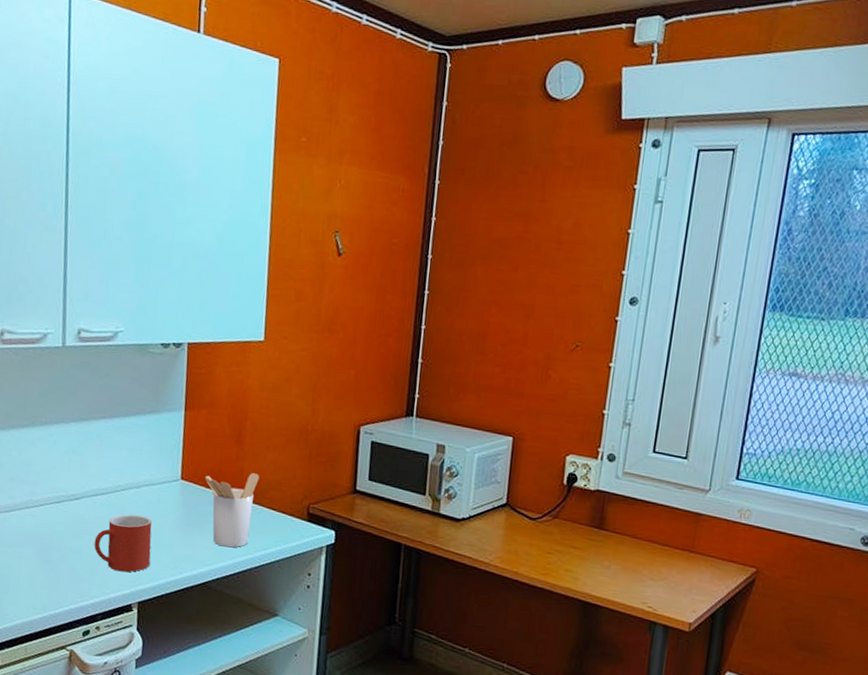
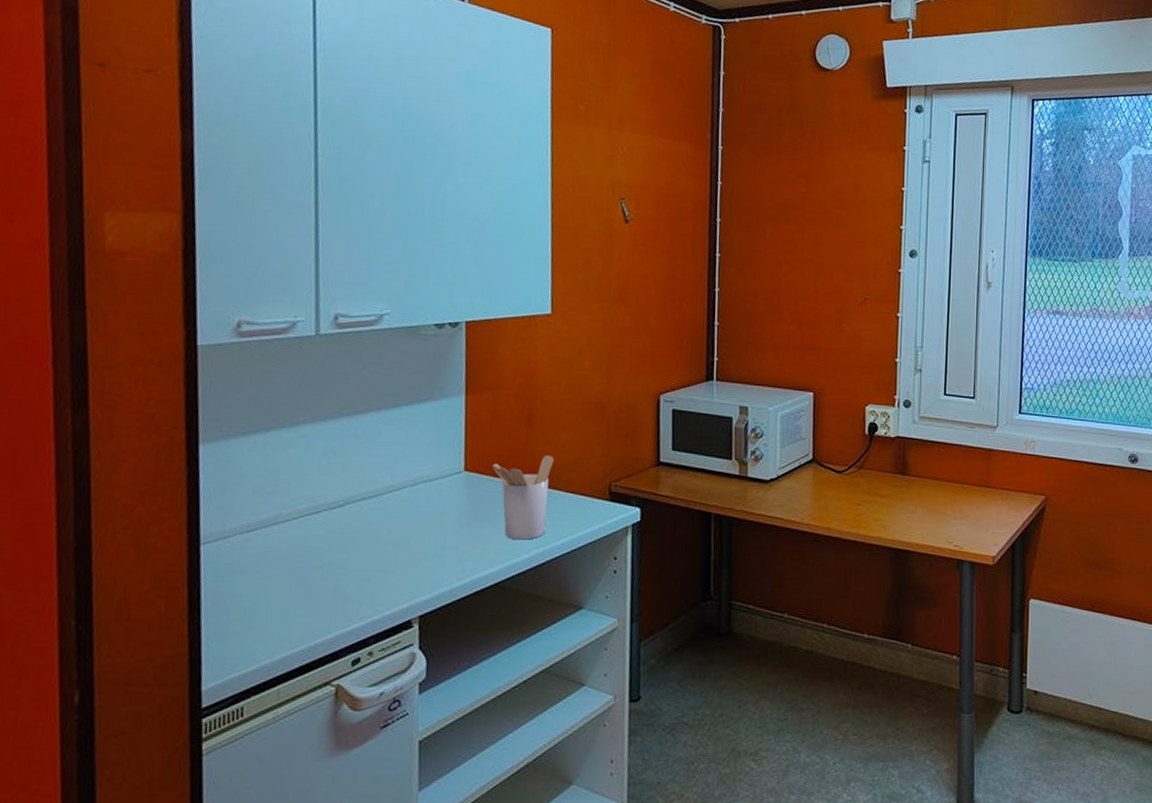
mug: present [94,514,152,573] -> none [362,517,433,584]

